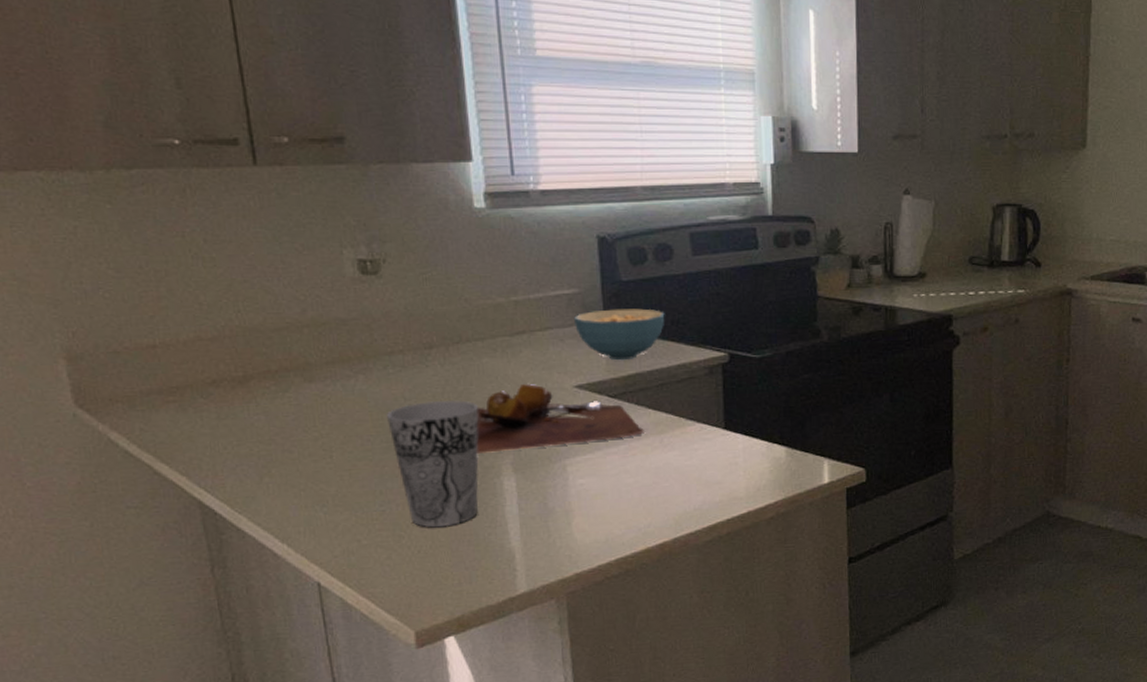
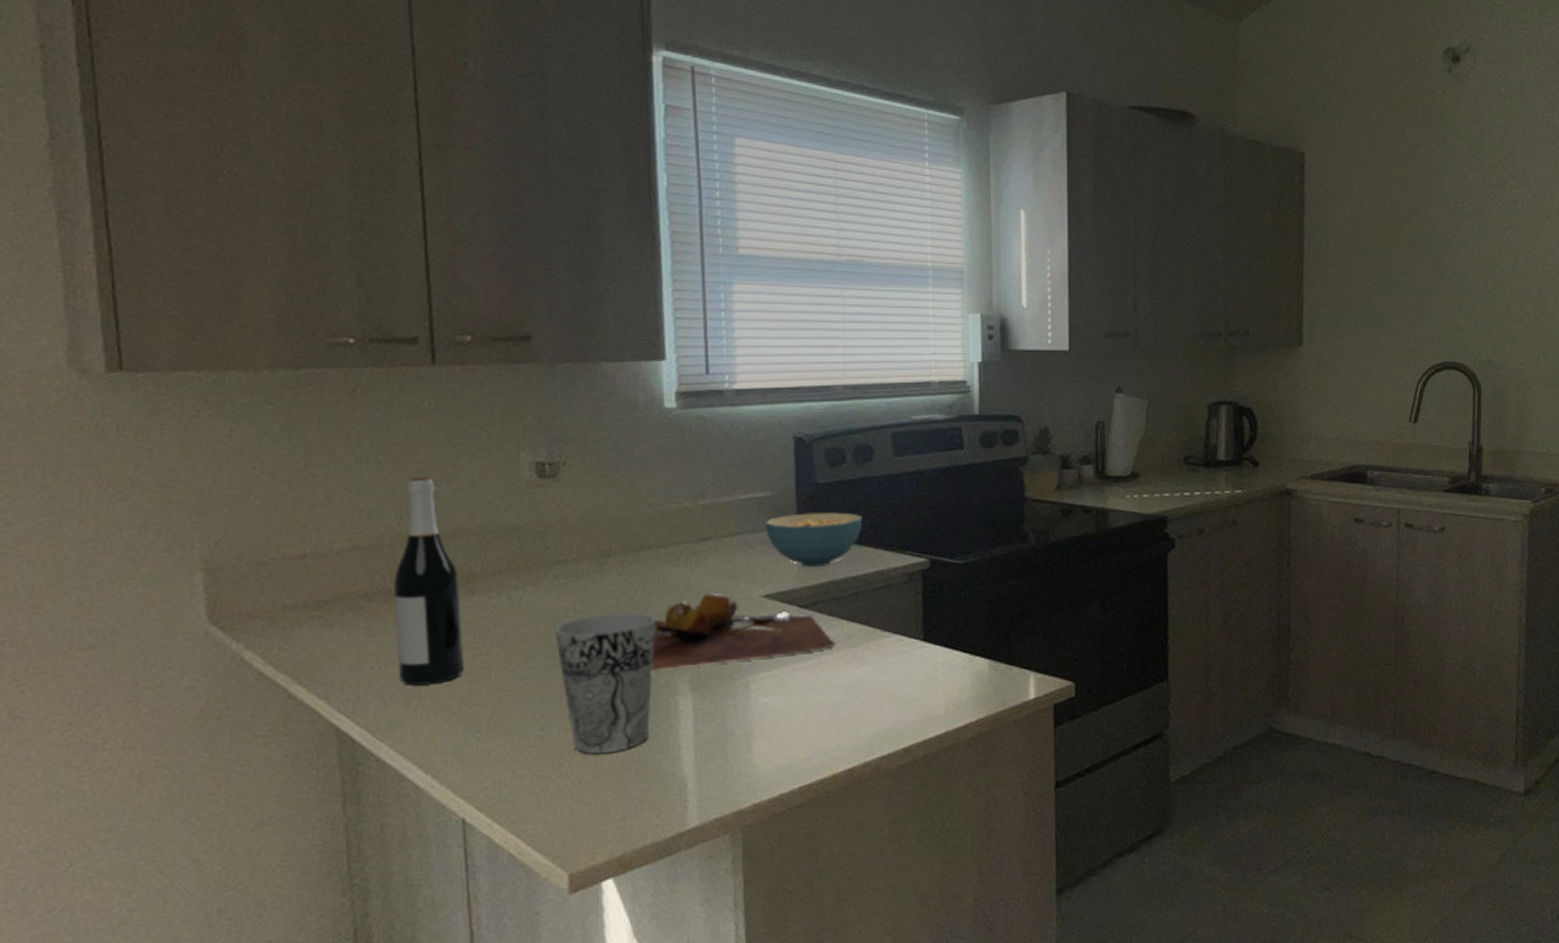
wine bottle: none [237,272,308,465] -> present [394,476,465,686]

